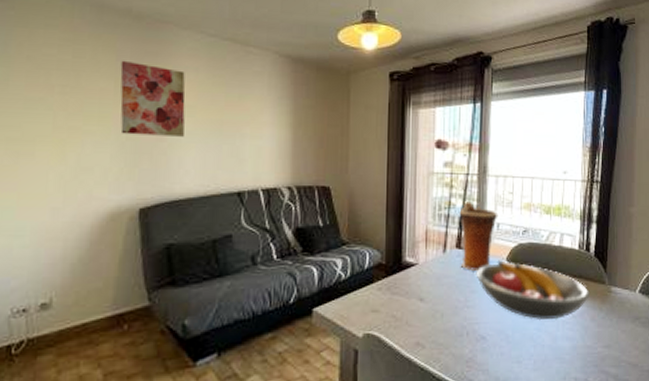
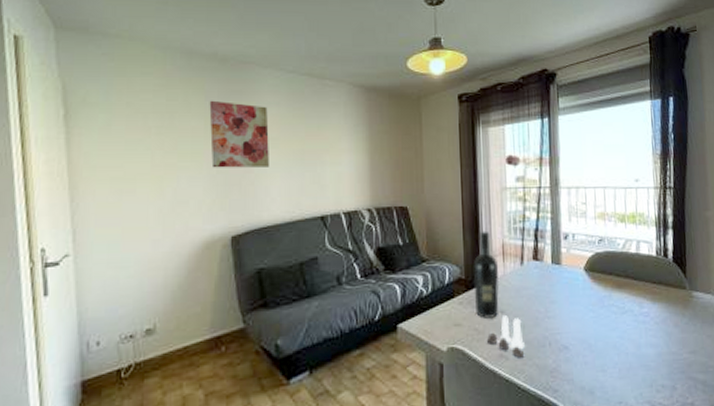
wine bottle: none [394,216,421,305] -> present [473,231,500,318]
salt and pepper shaker set: none [403,303,442,347] -> present [486,316,524,358]
vase: present [459,202,499,271] -> none [534,214,573,282]
fruit bowl: present [476,260,591,321] -> none [554,270,672,329]

